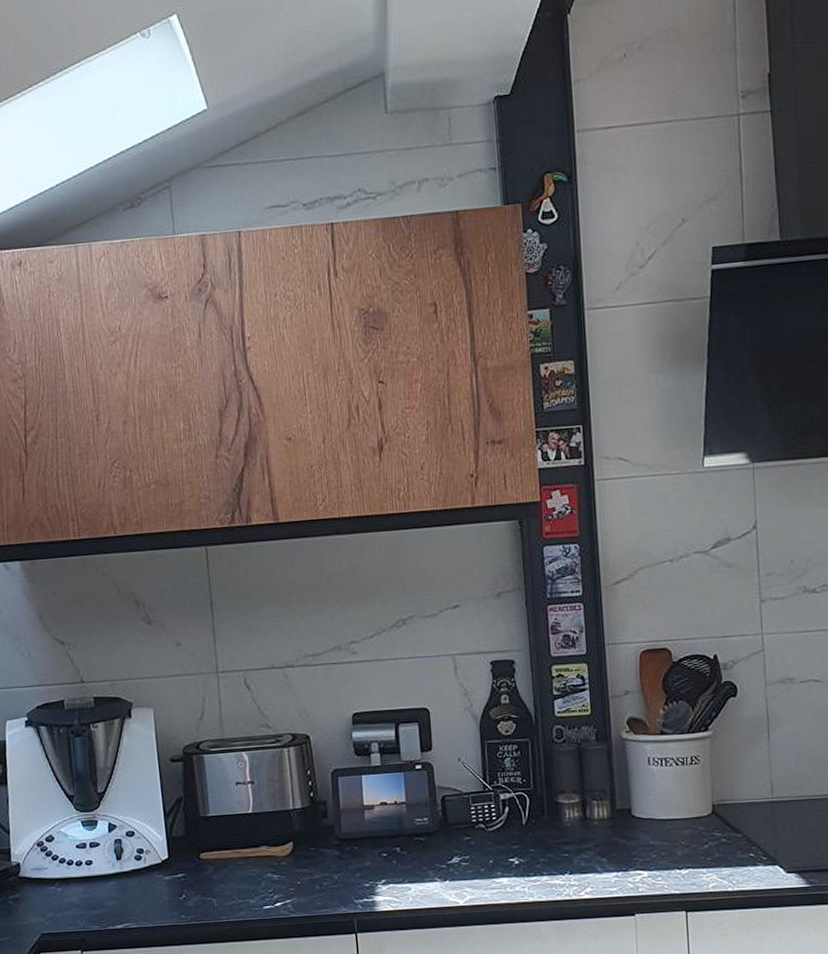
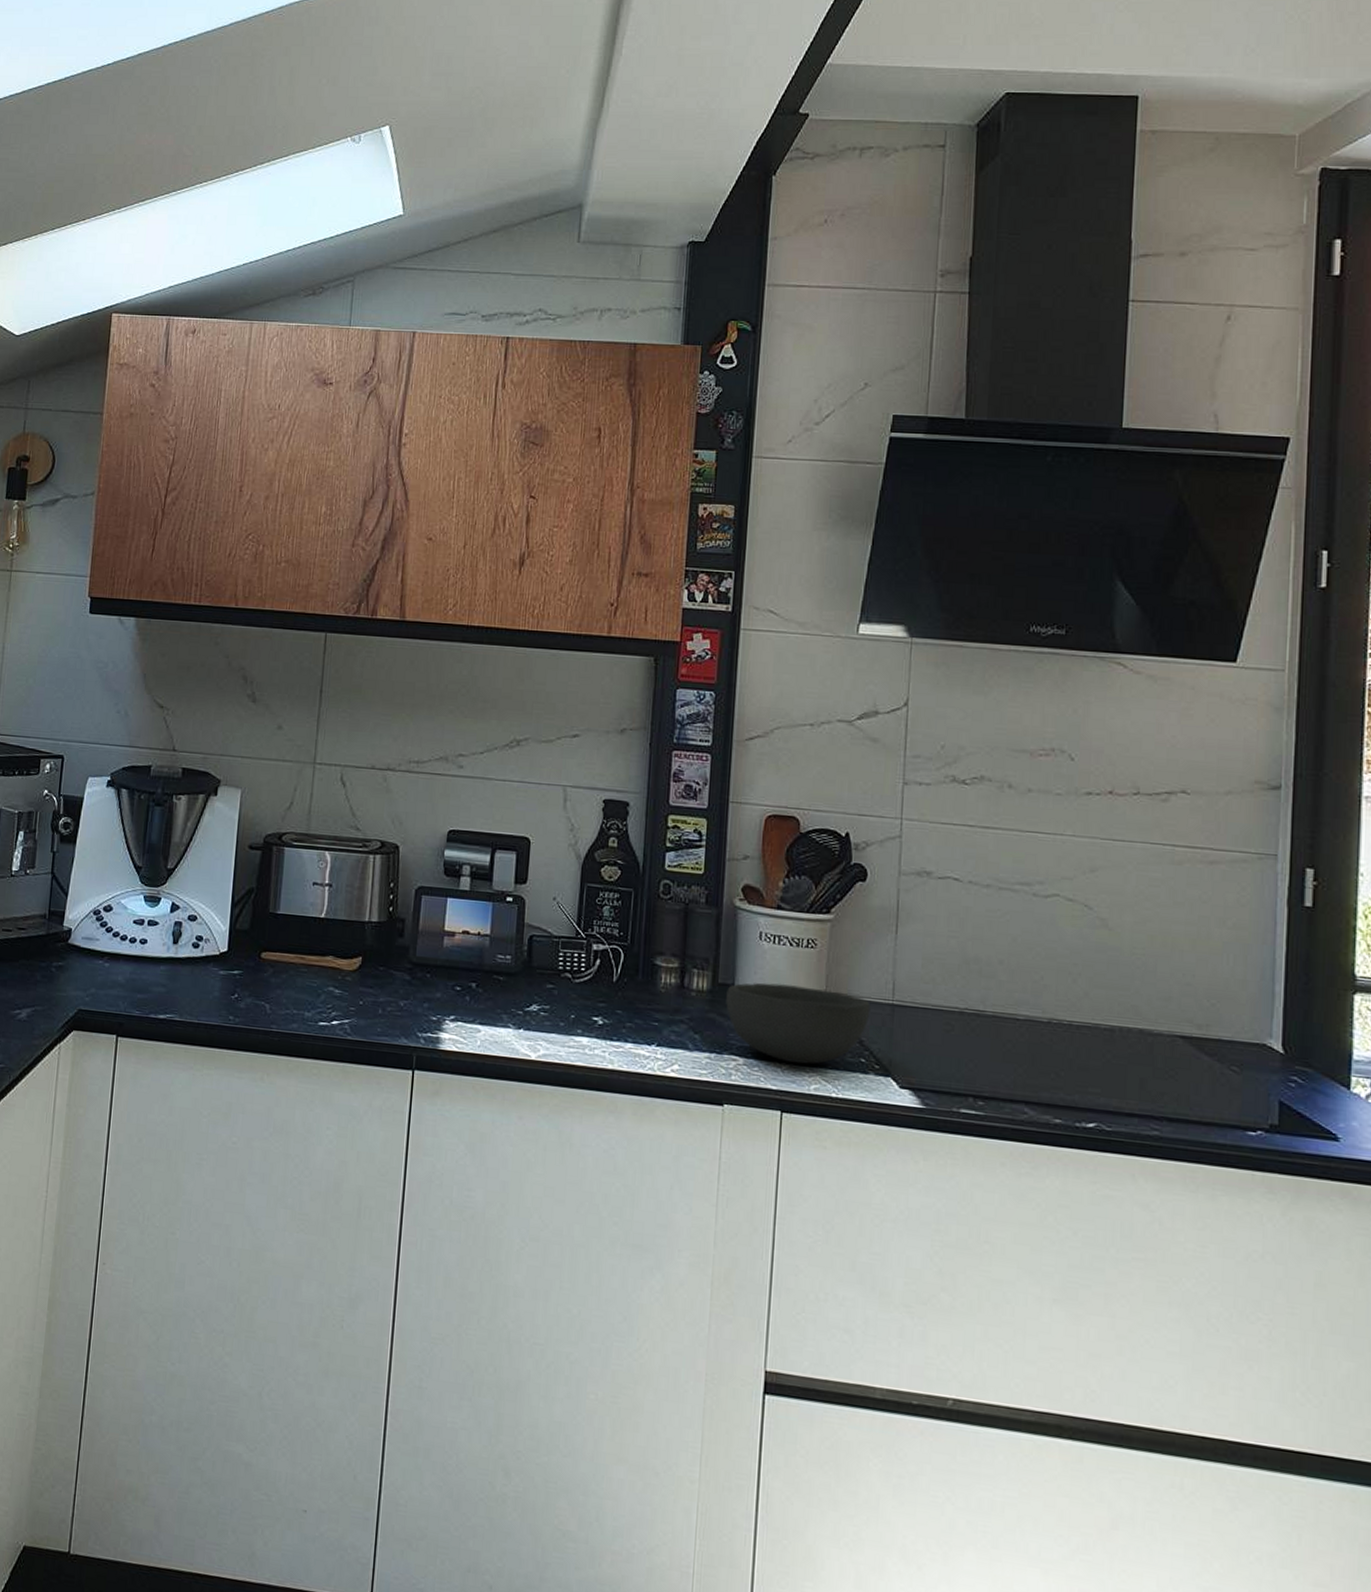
bowl: none [625,799,754,868] -> present [726,983,871,1065]

